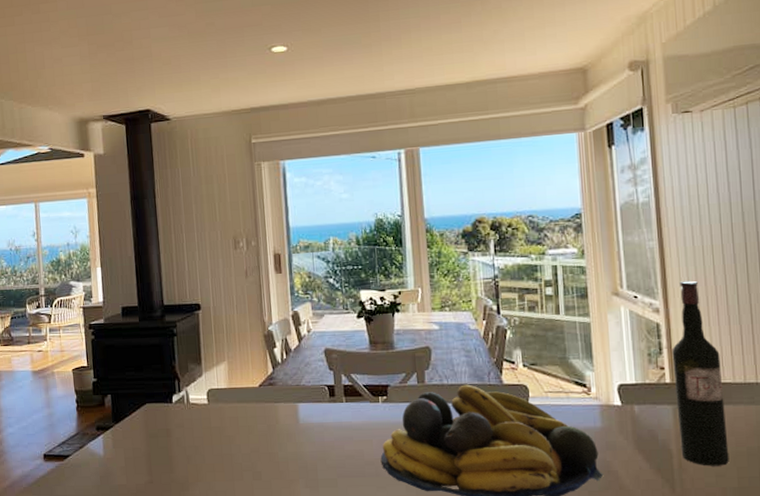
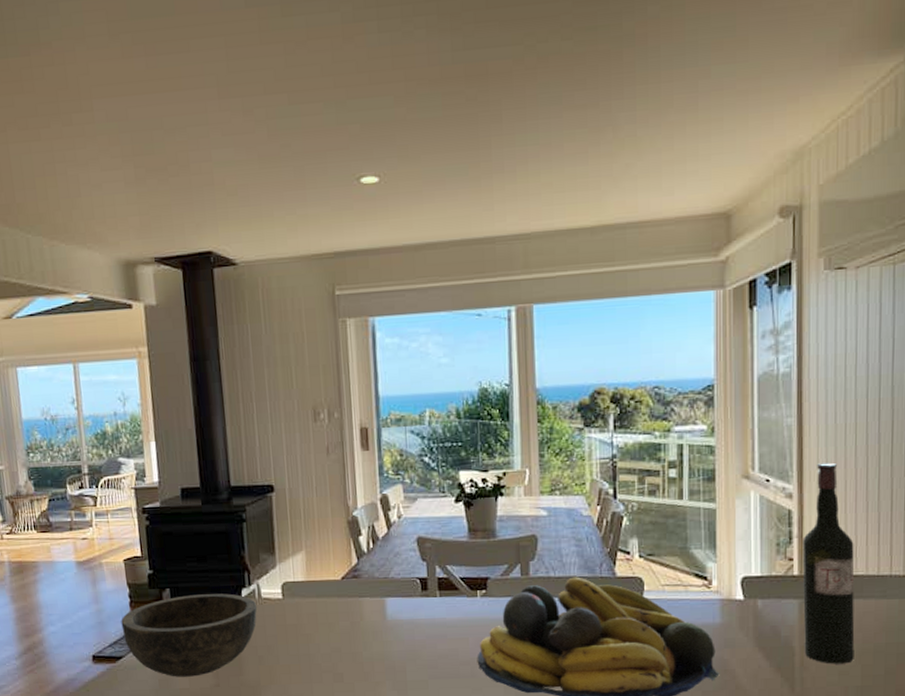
bowl: none [69,399,186,474] -> present [121,593,258,677]

